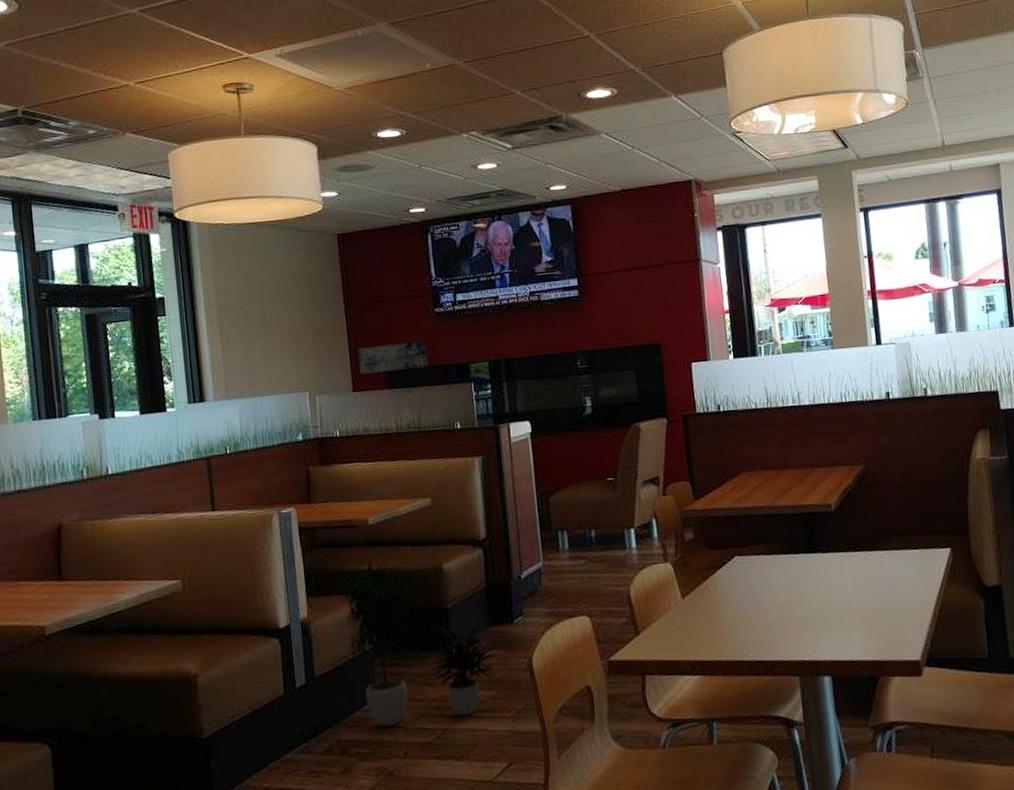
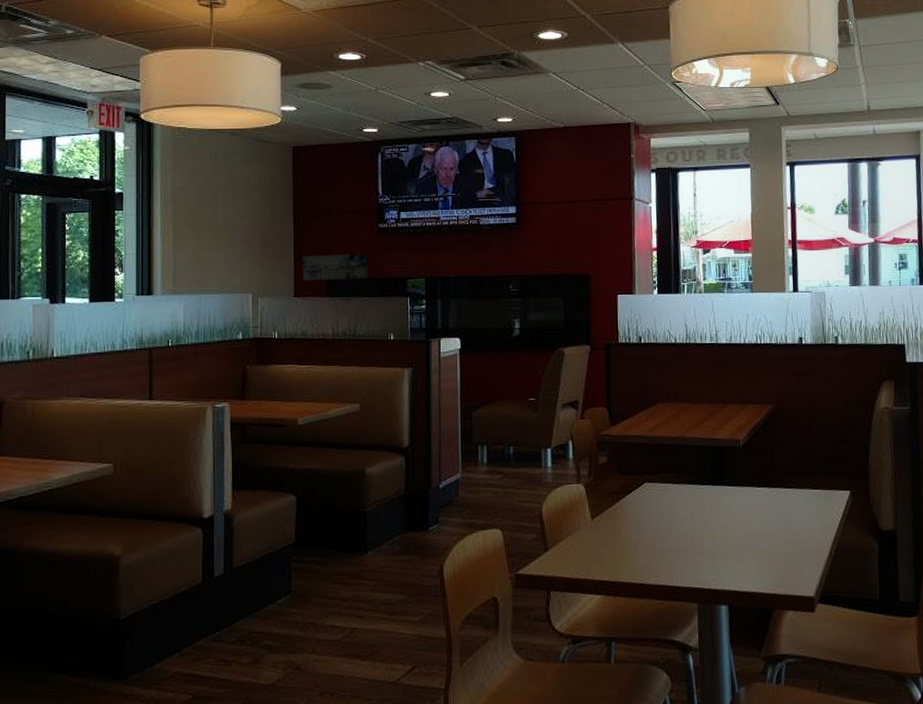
potted plant: present [340,559,497,728] -> none [264,458,410,622]

